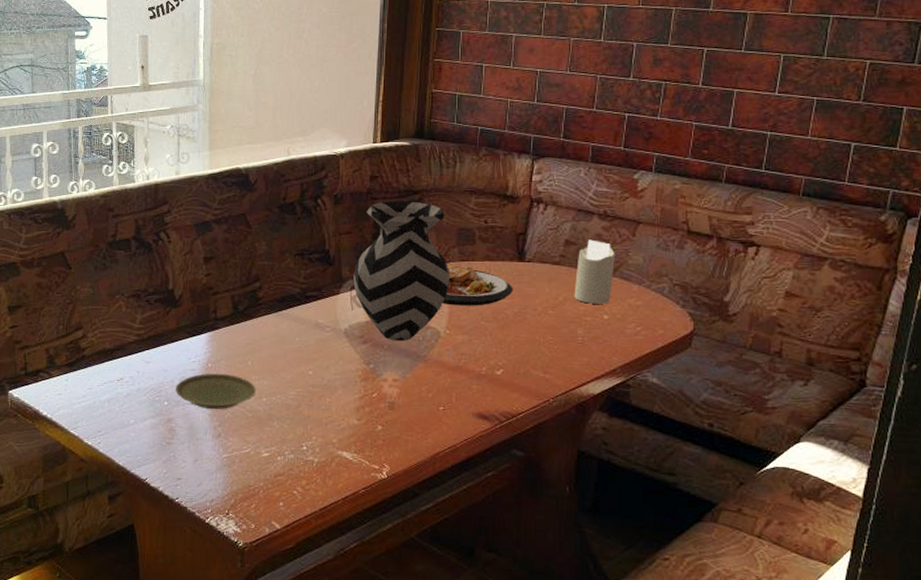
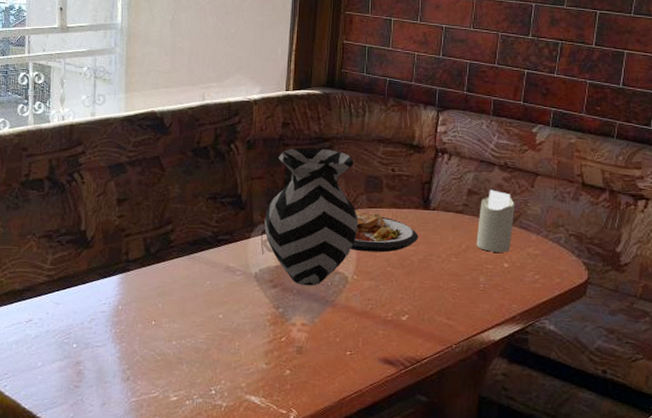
plate: present [175,373,257,410] -> none [85,315,167,353]

